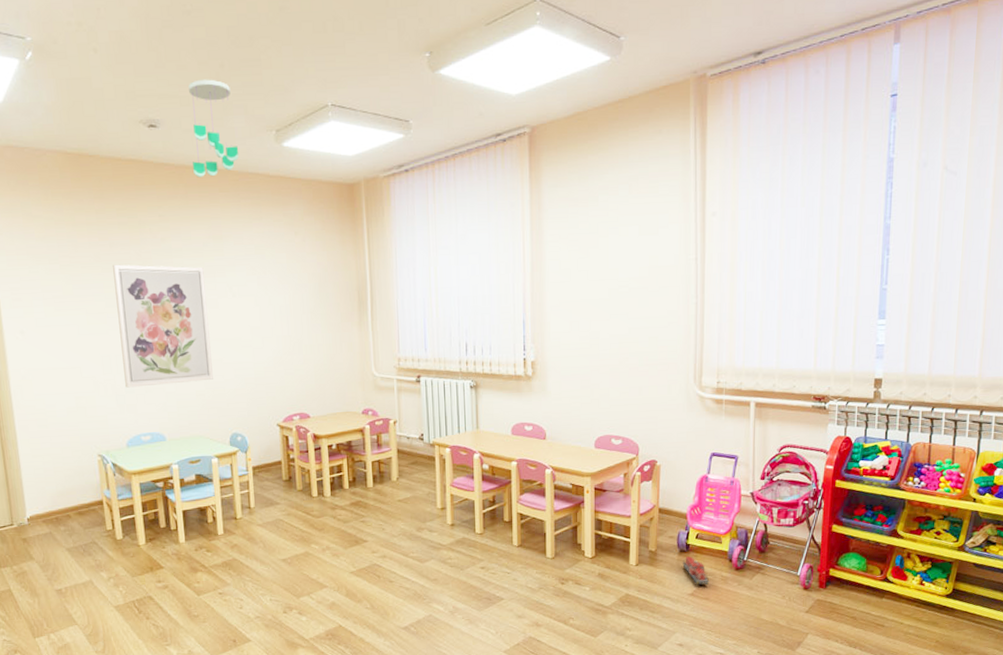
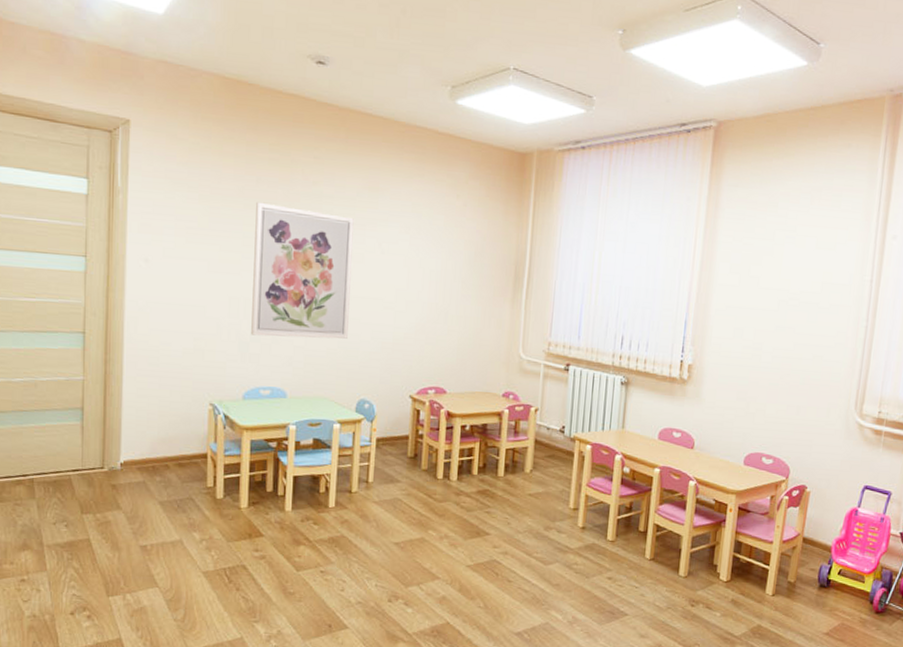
ceiling mobile: present [188,79,239,178] -> none [358,22,410,125]
toy train: present [682,556,710,585] -> none [821,592,848,626]

